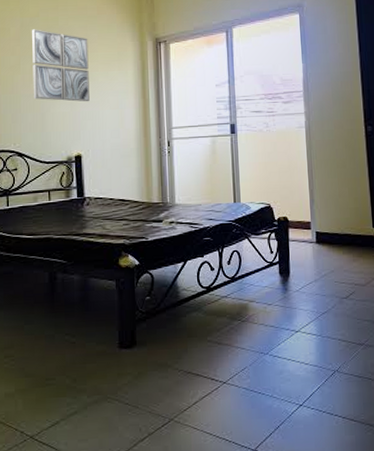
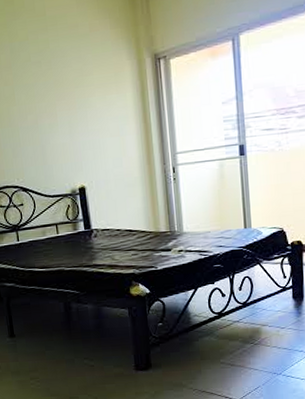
wall art: present [31,29,90,102] -> none [22,54,89,132]

